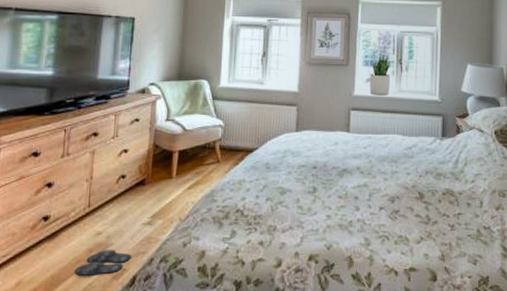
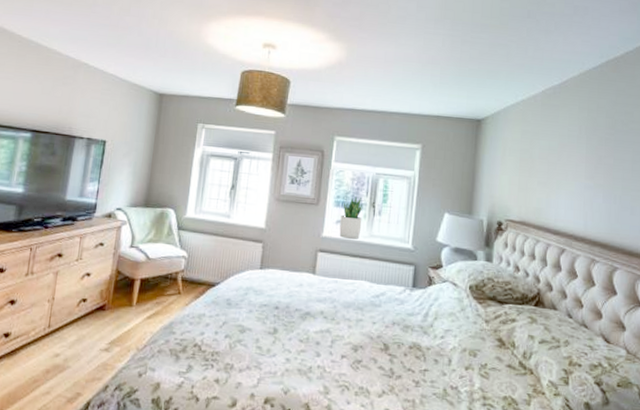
slippers: present [75,249,131,276] -> none [31,371,87,397]

